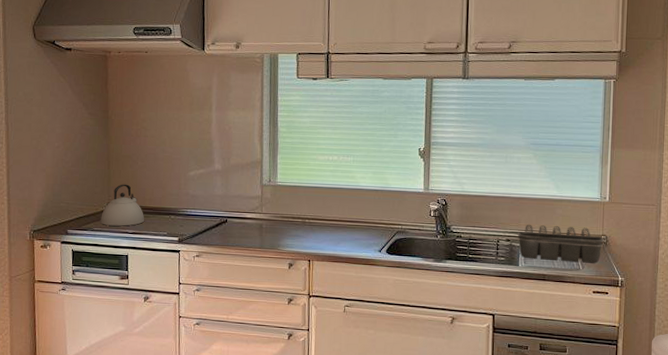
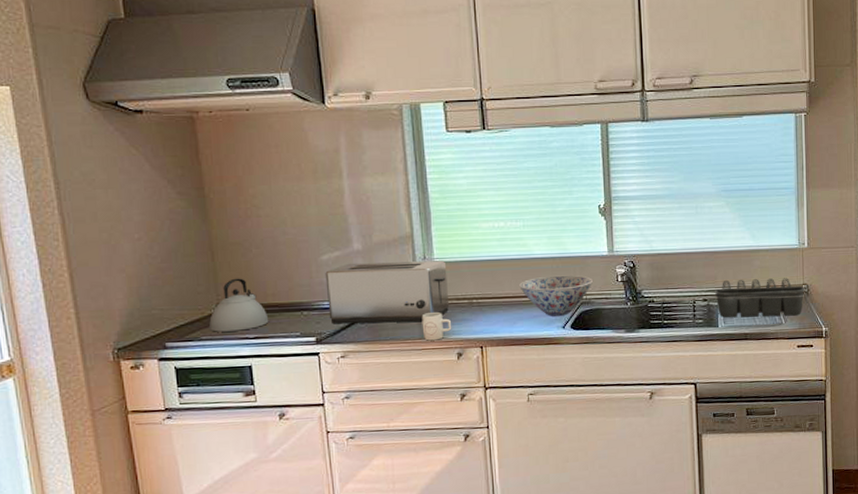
toaster: none [190,179,287,234] -> present [325,260,450,324]
mug: none [262,227,287,251] -> present [421,312,452,341]
bowl: none [345,205,409,242] -> present [519,275,594,317]

